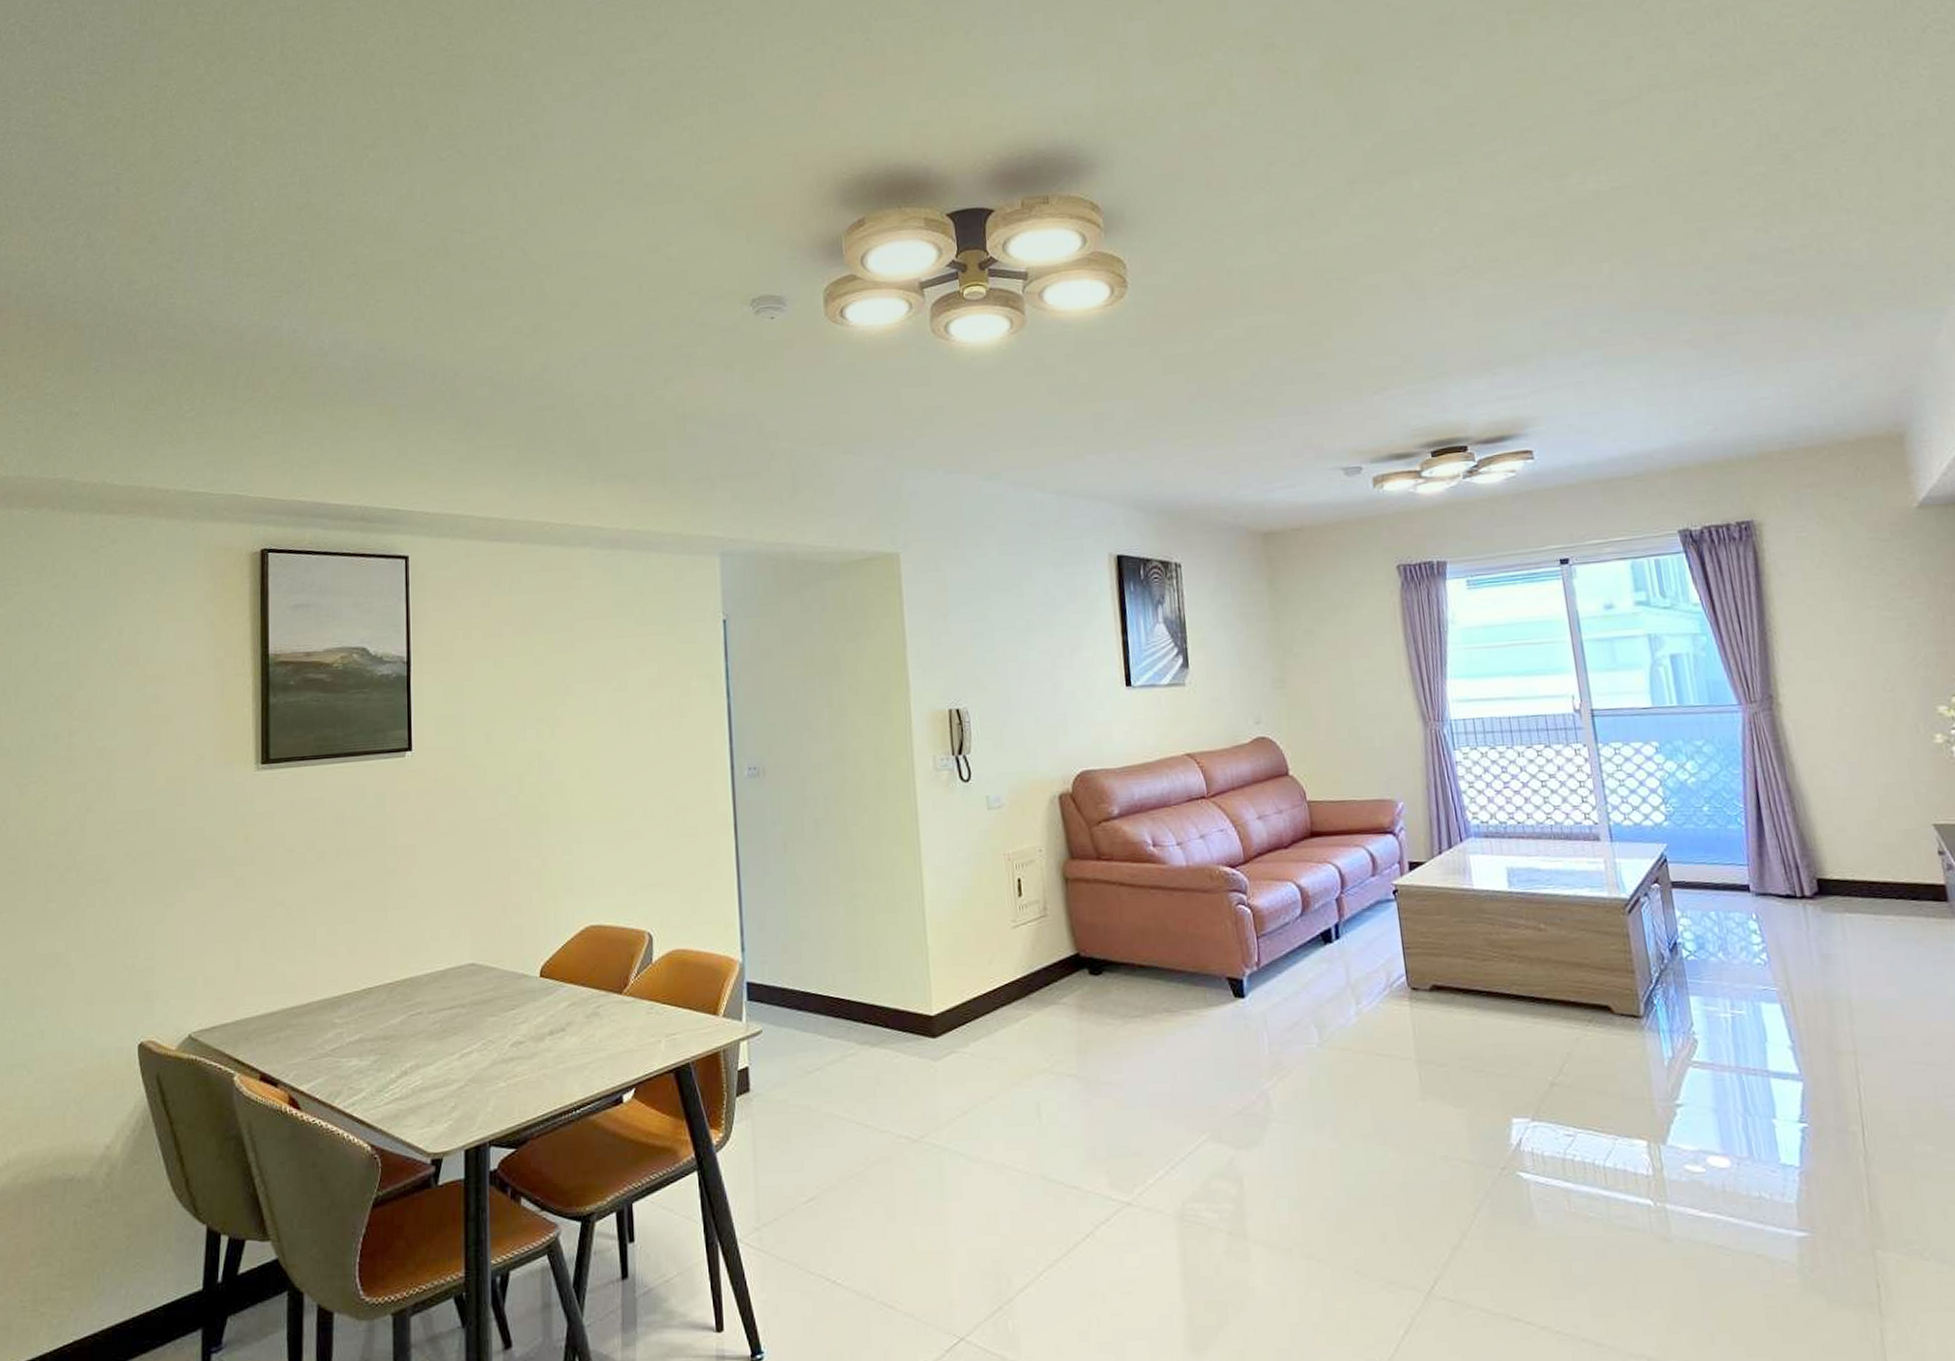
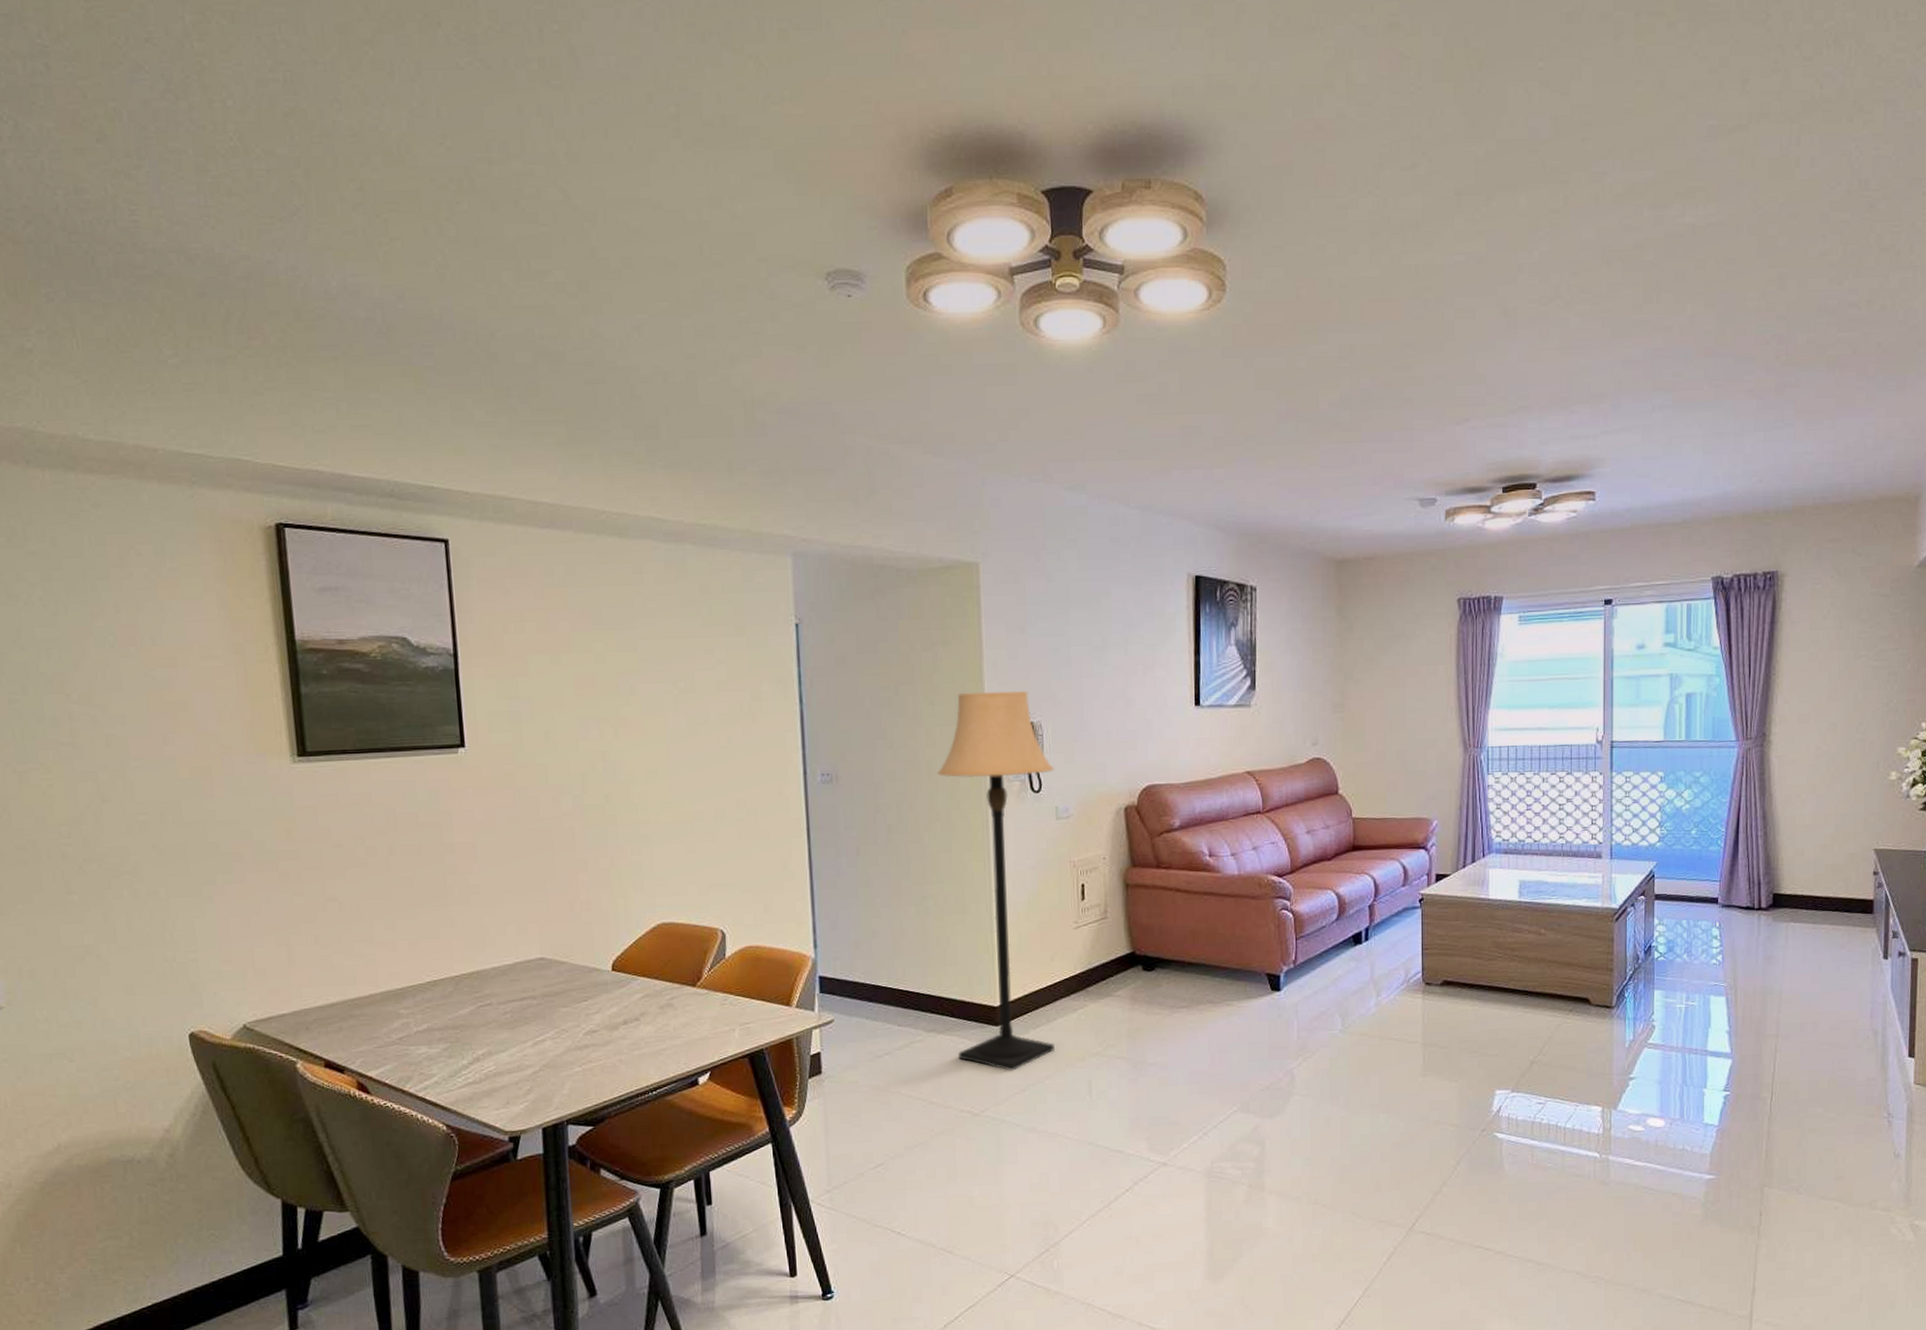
lamp: none [863,678,998,1090] -> present [936,691,1055,1071]

